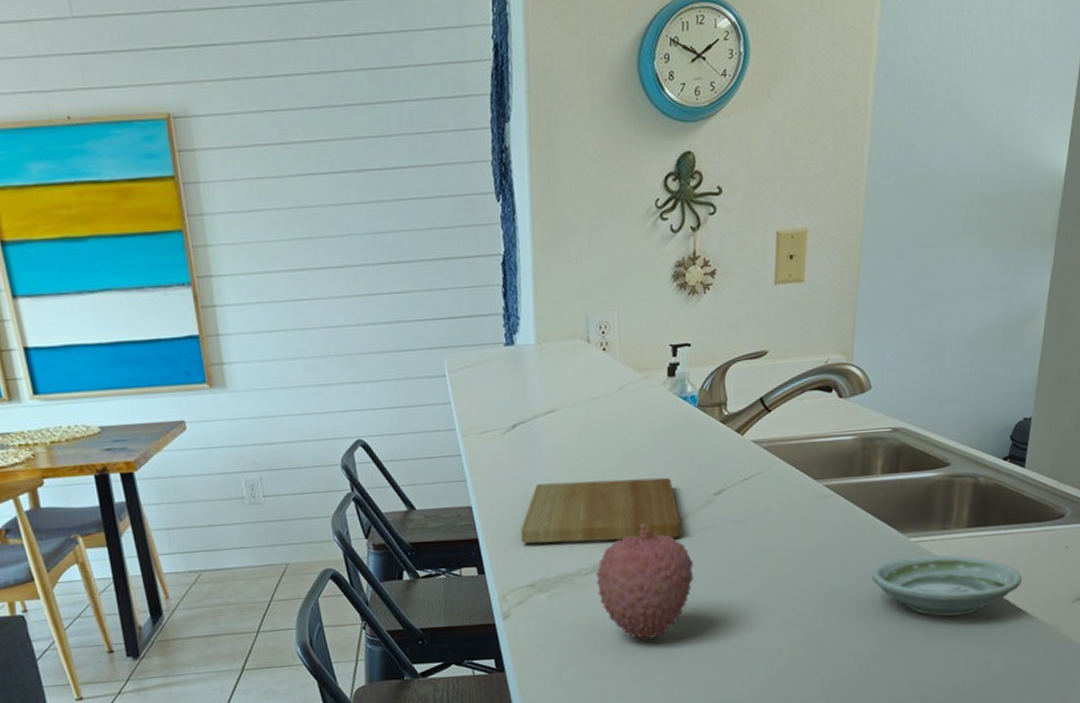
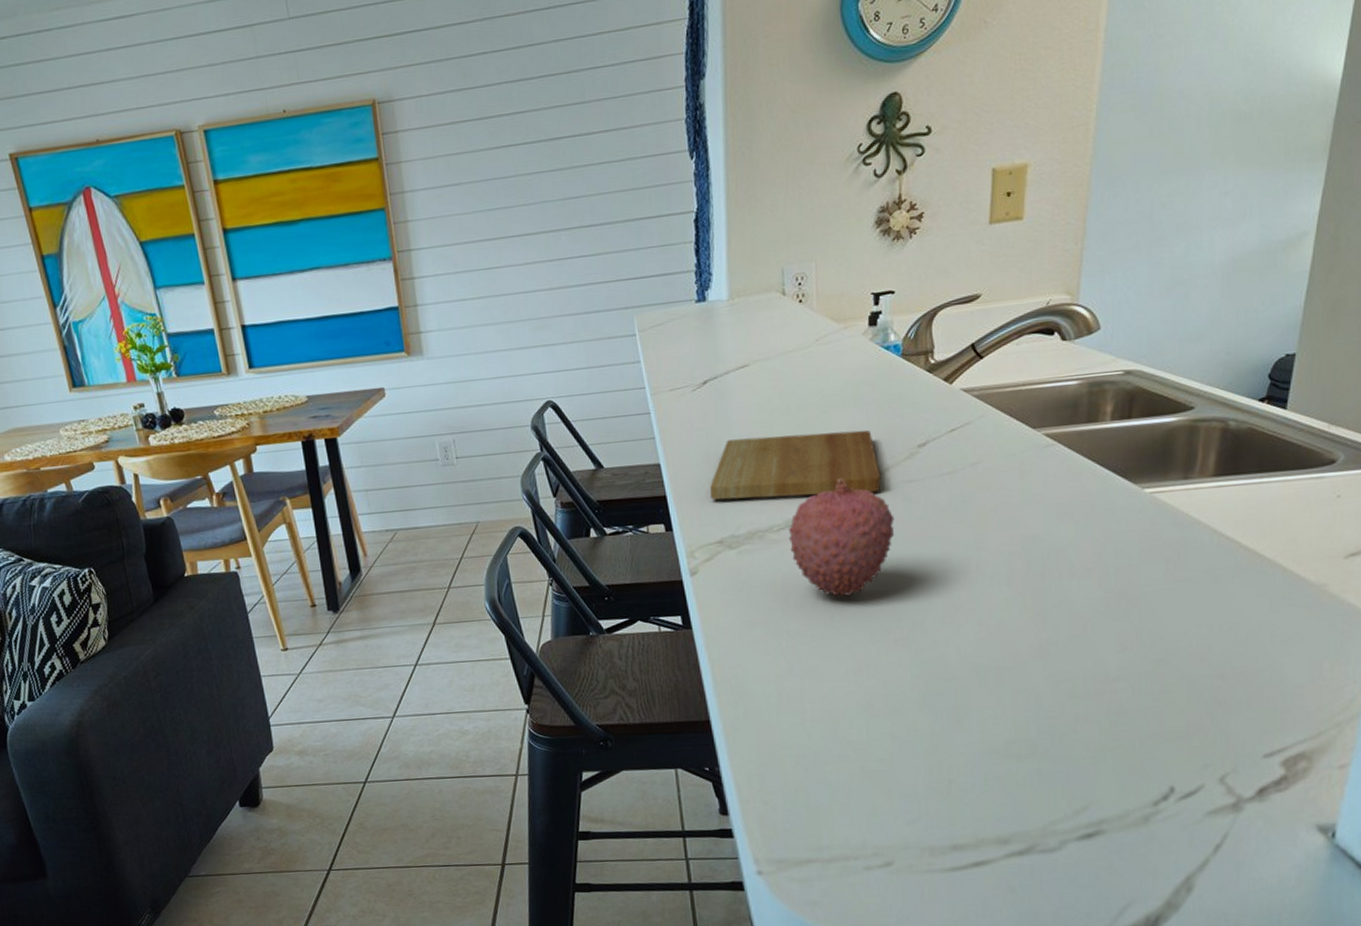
saucer: present [871,554,1023,616] -> none [1097,506,1282,574]

